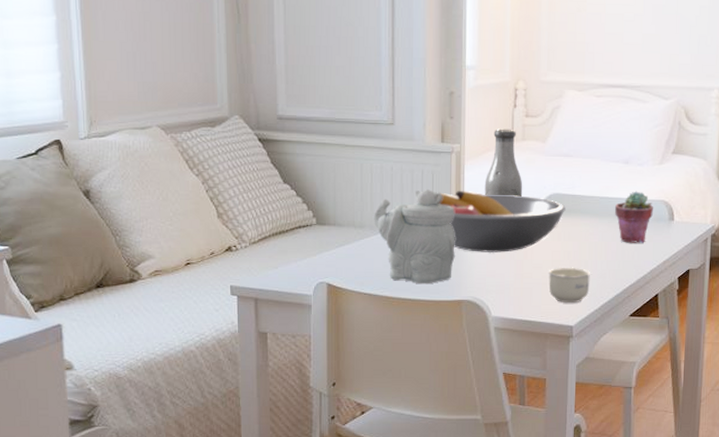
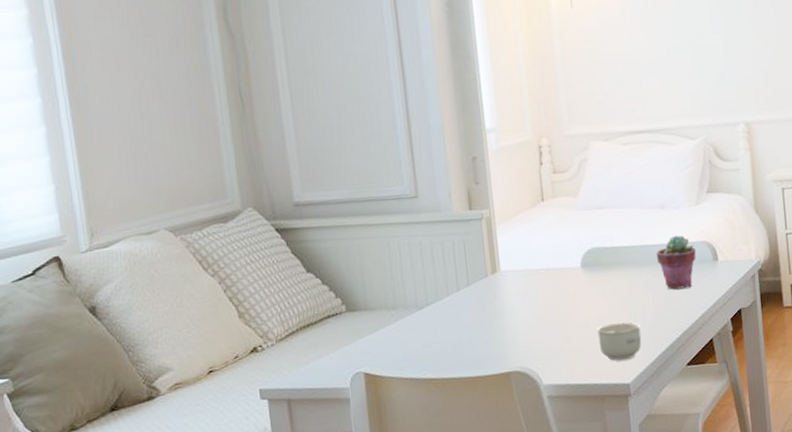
teapot: present [373,189,455,285] -> none [405,260,498,361]
fruit bowl: present [436,190,566,253] -> none [469,254,606,319]
bottle: present [484,128,523,197] -> none [519,187,560,258]

